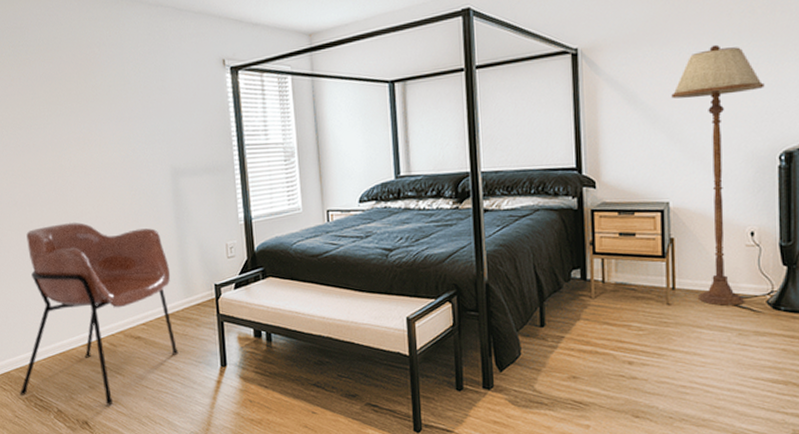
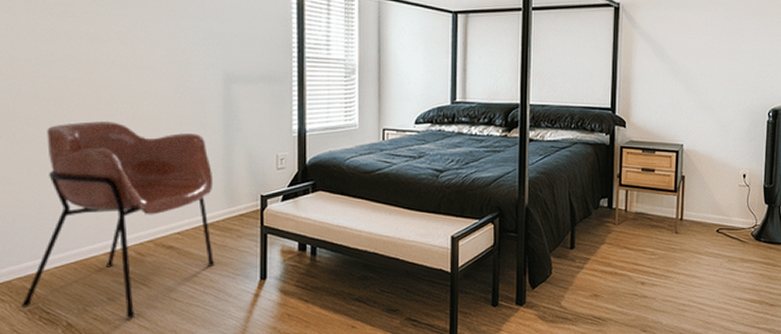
floor lamp: present [671,44,765,306] -> none [691,14,762,235]

